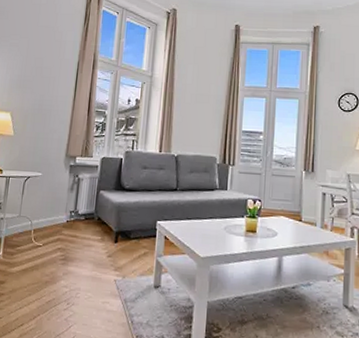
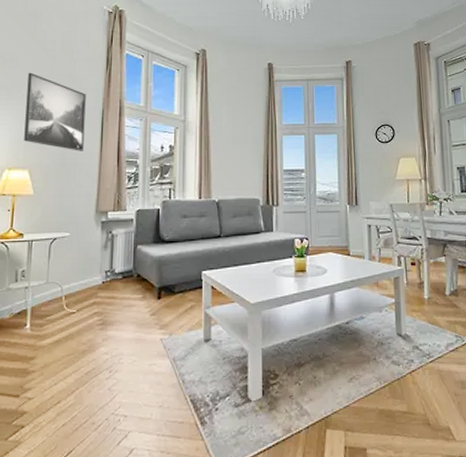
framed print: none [9,23,65,99] -> present [24,72,86,151]

